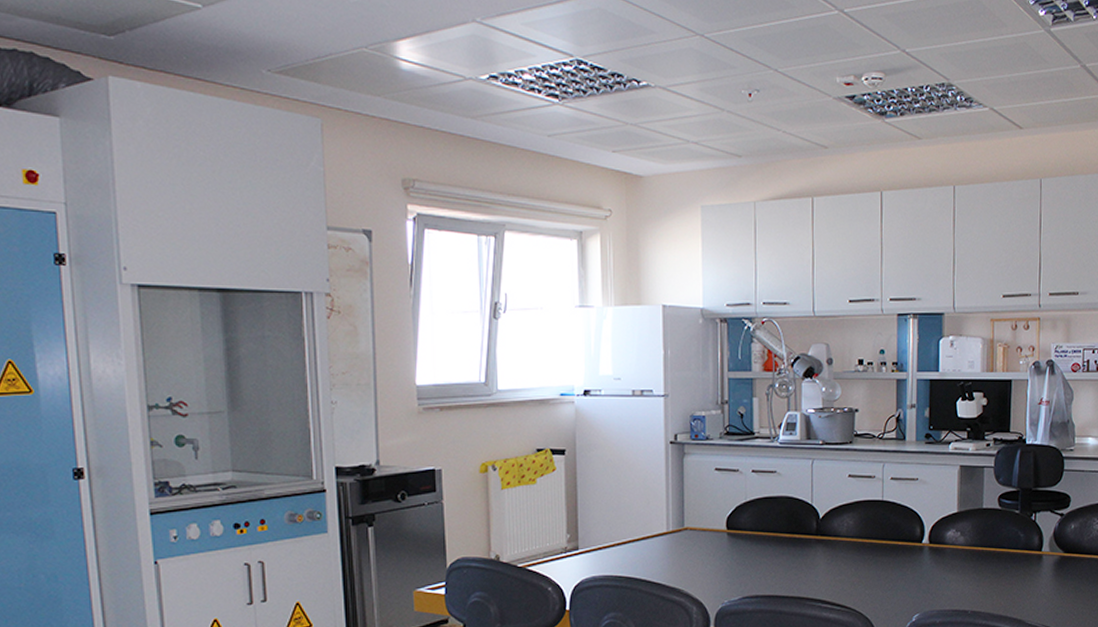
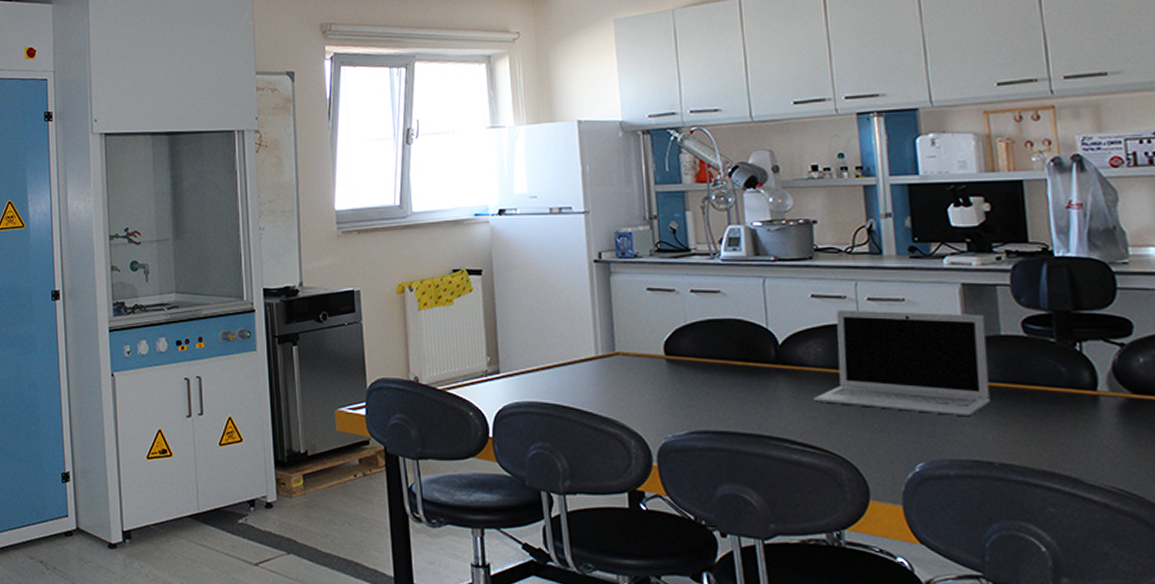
laptop: none [842,488,973,575] -> present [813,310,990,417]

